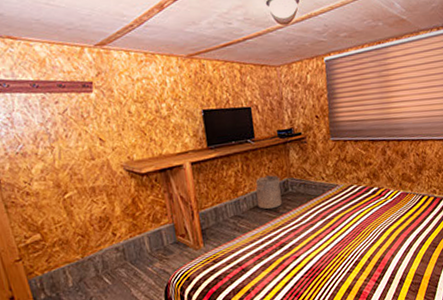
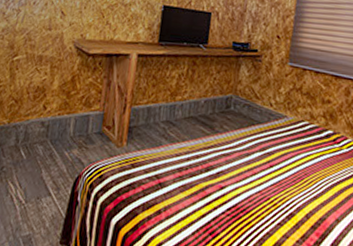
laundry hamper: present [255,175,282,210] -> none [194,86,224,124]

